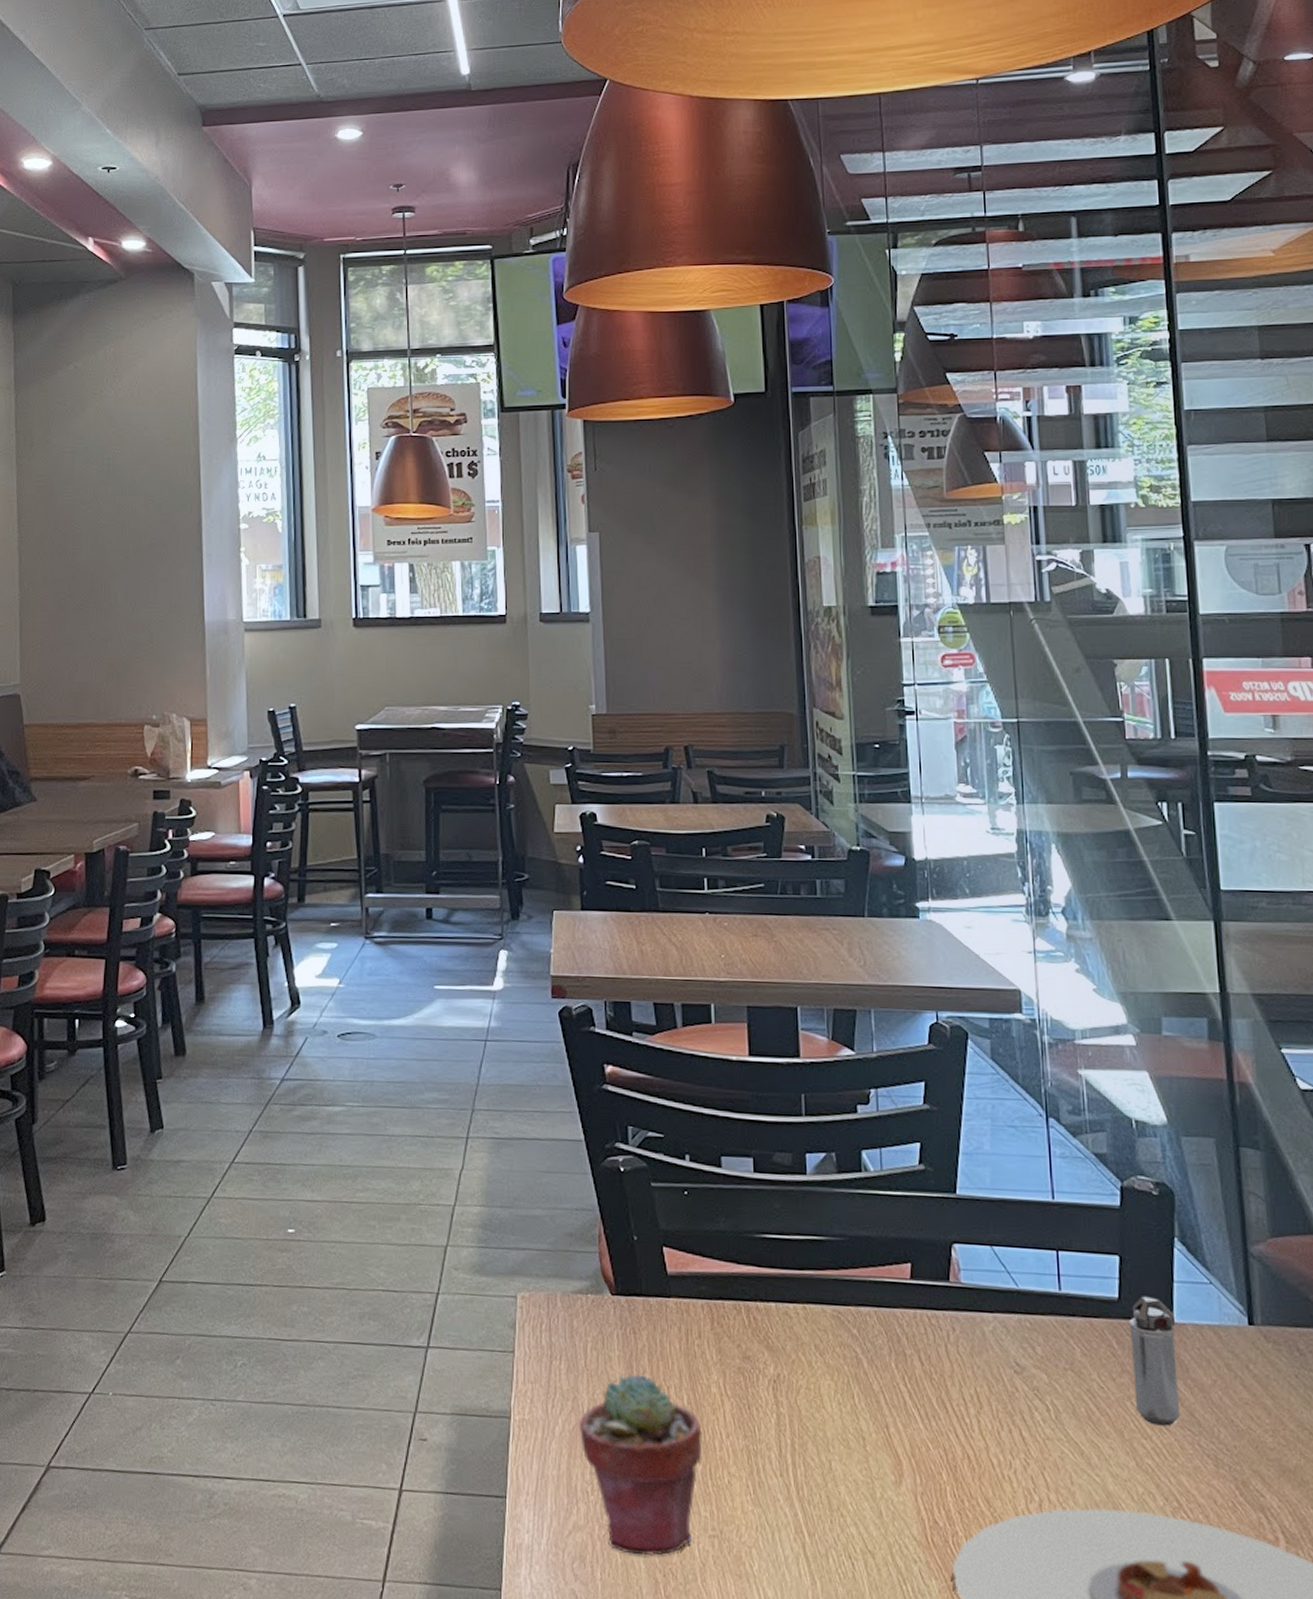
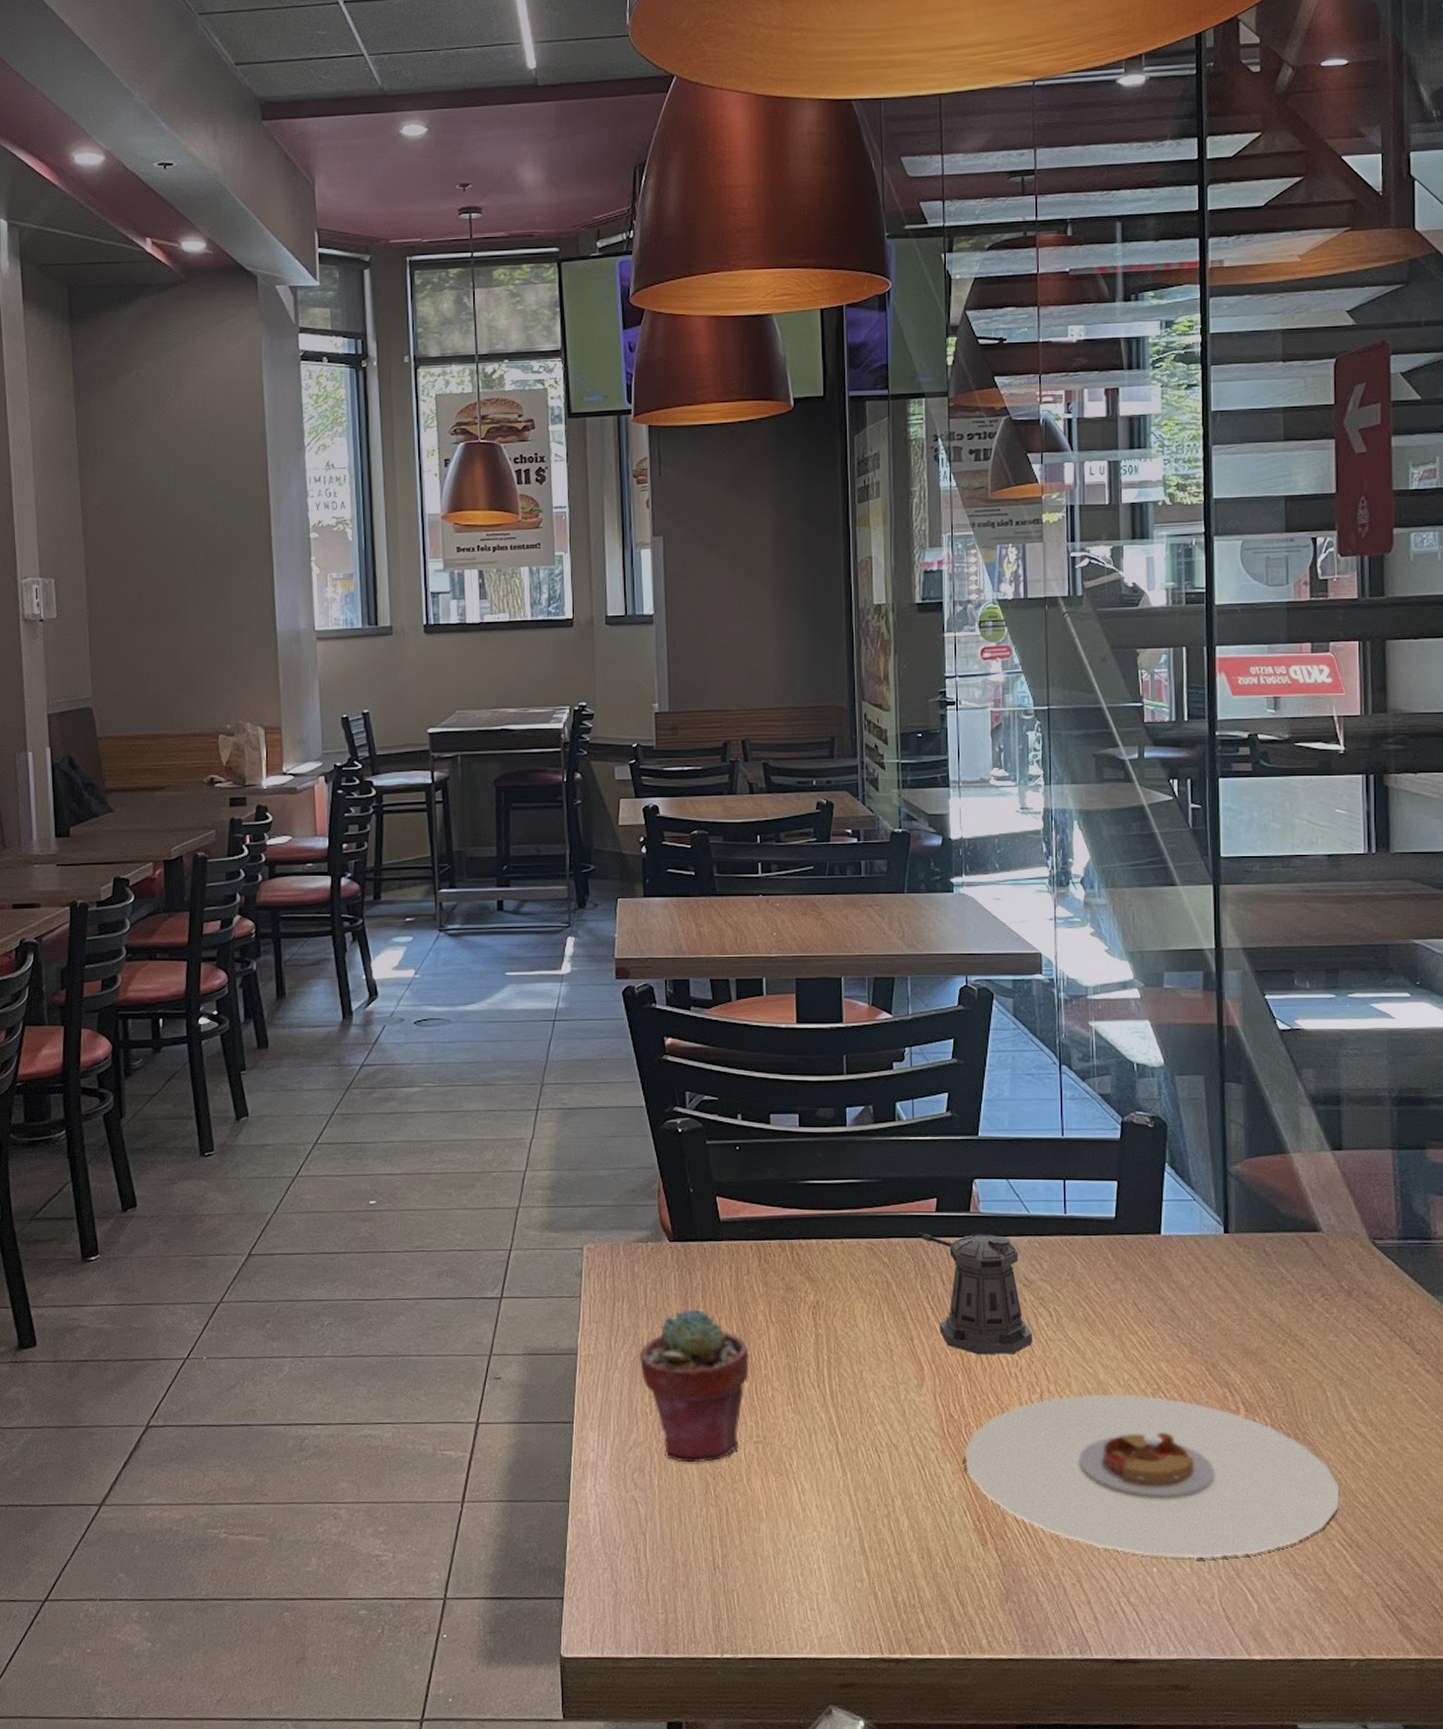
pepper shaker: none [889,1301,1029,1453] -> present [917,1232,1033,1355]
shaker: present [1129,1296,1180,1426] -> none [1123,1214,1163,1323]

